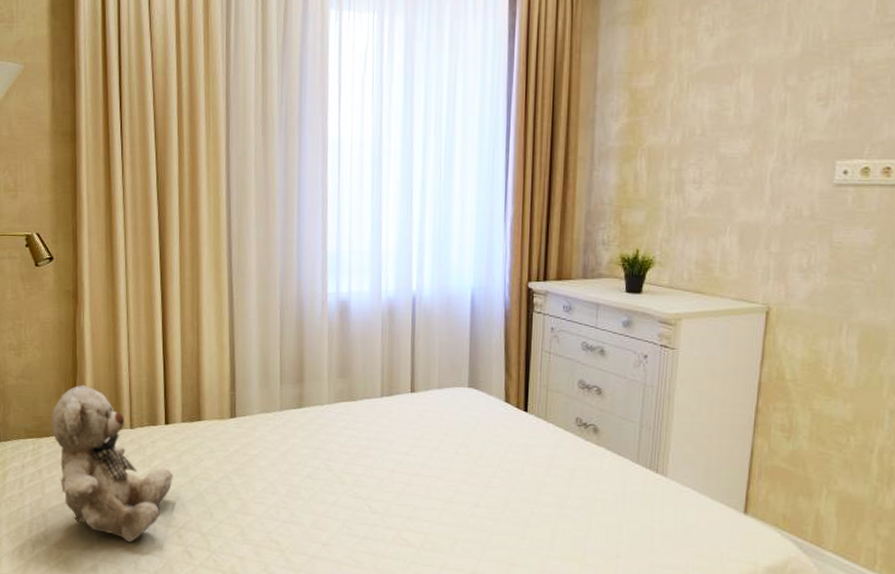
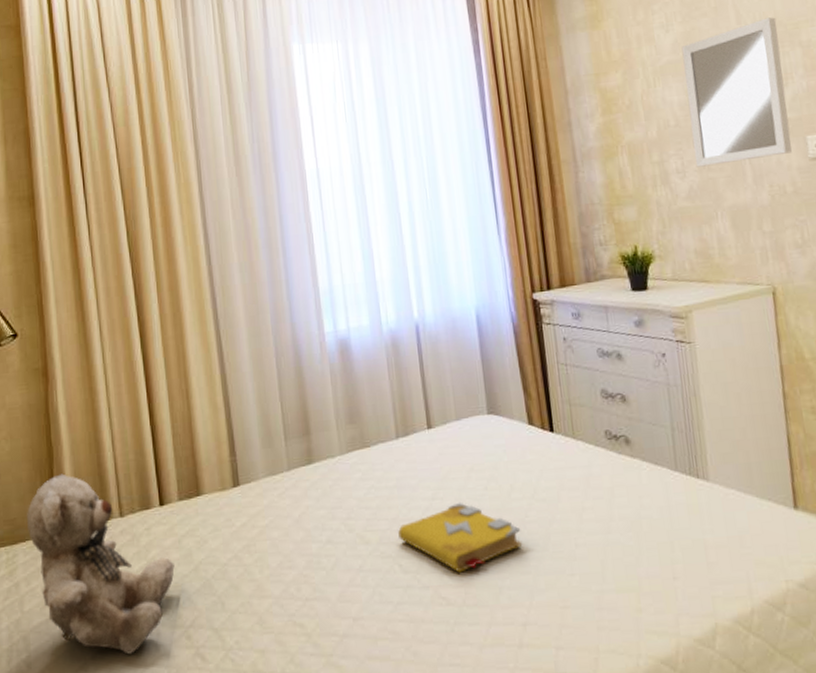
spell book: none [371,460,483,521] -> present [398,502,523,573]
home mirror: none [714,32,831,180] -> present [681,17,792,167]

